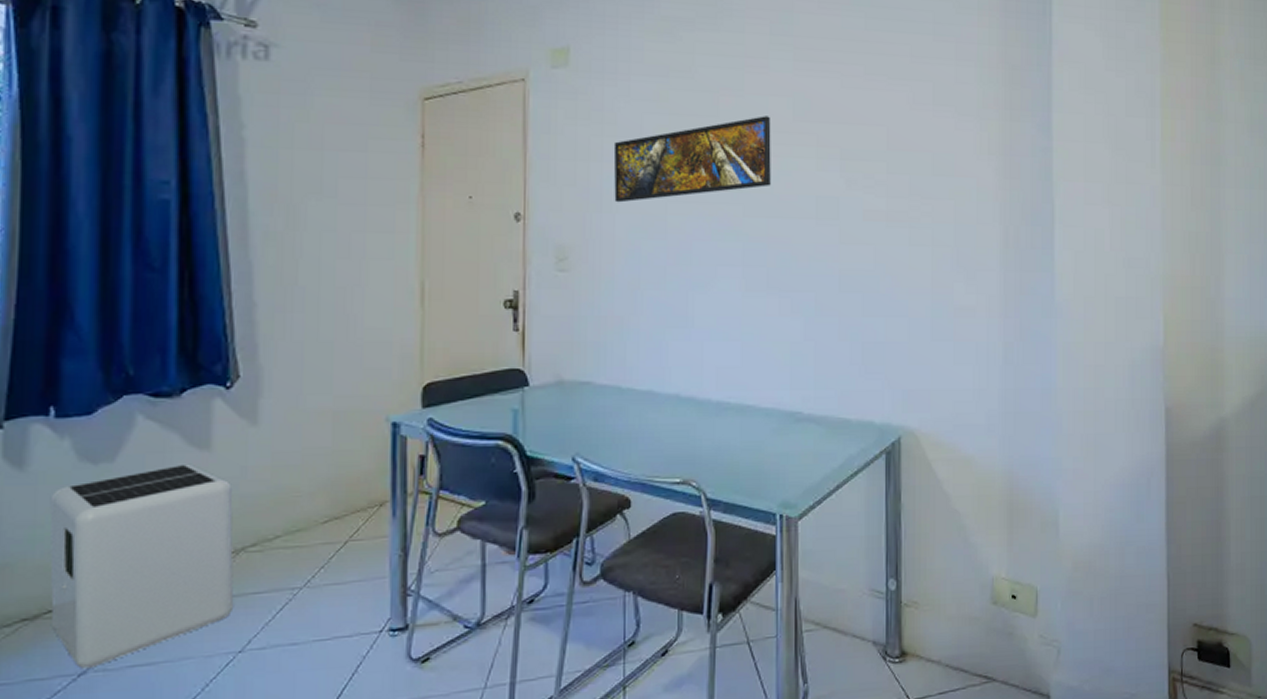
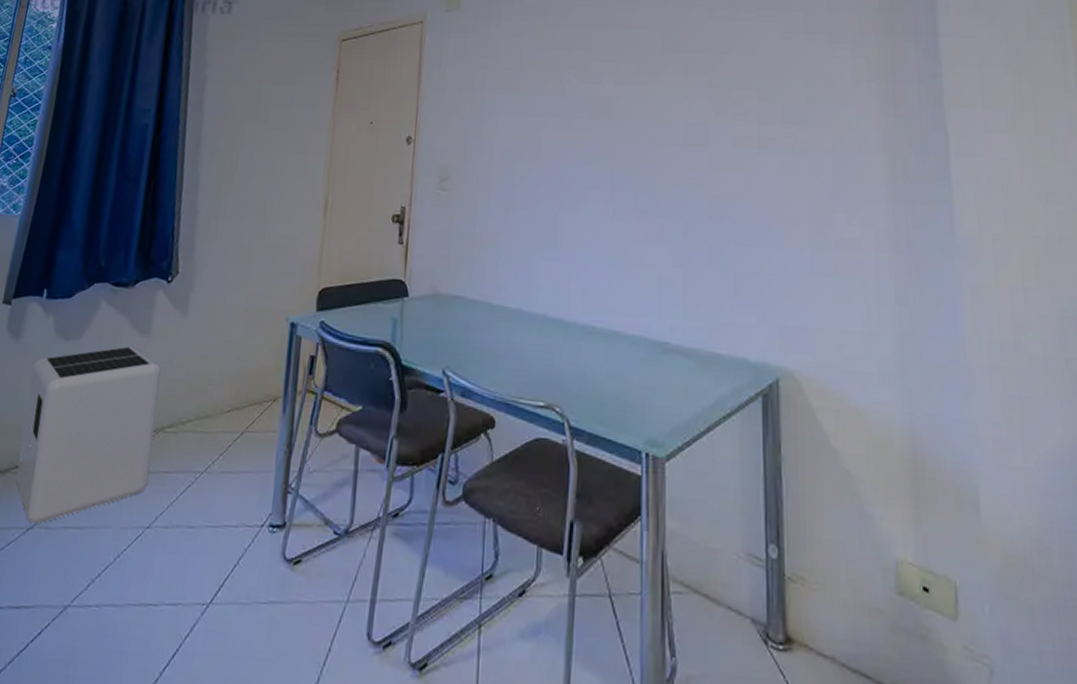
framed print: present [613,116,771,203] -> none [493,48,641,128]

